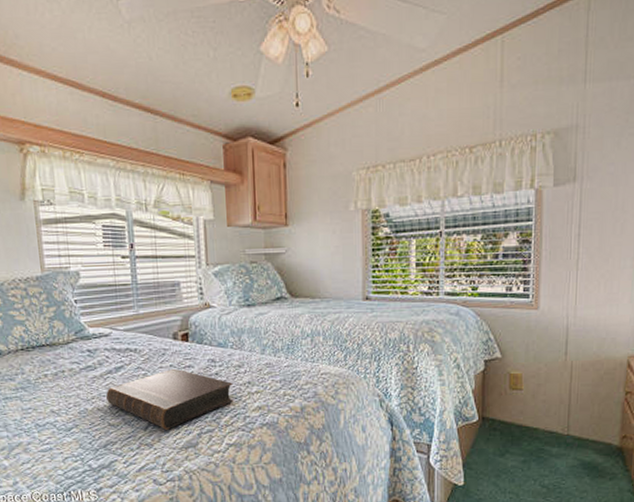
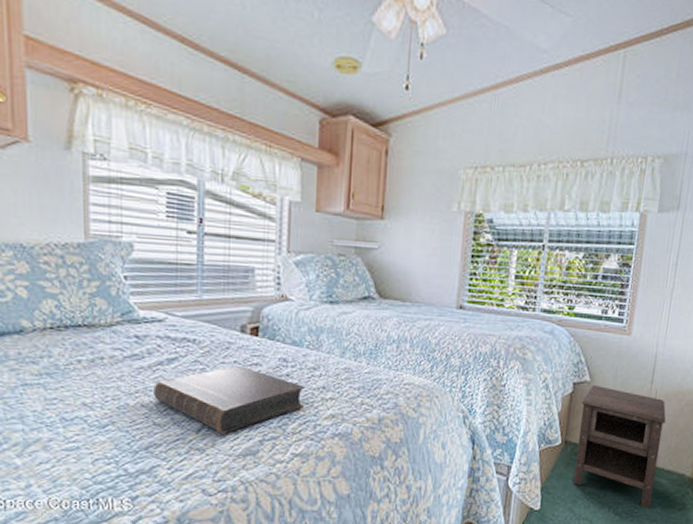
nightstand: none [494,360,586,480] -> present [573,384,667,509]

